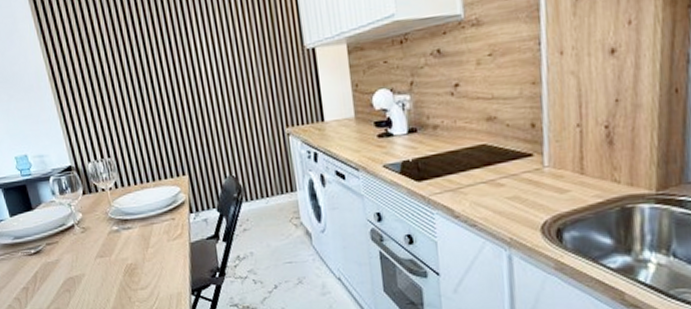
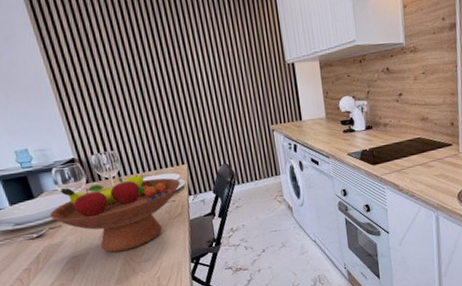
fruit bowl: none [47,186,181,276] -> present [50,175,181,253]

